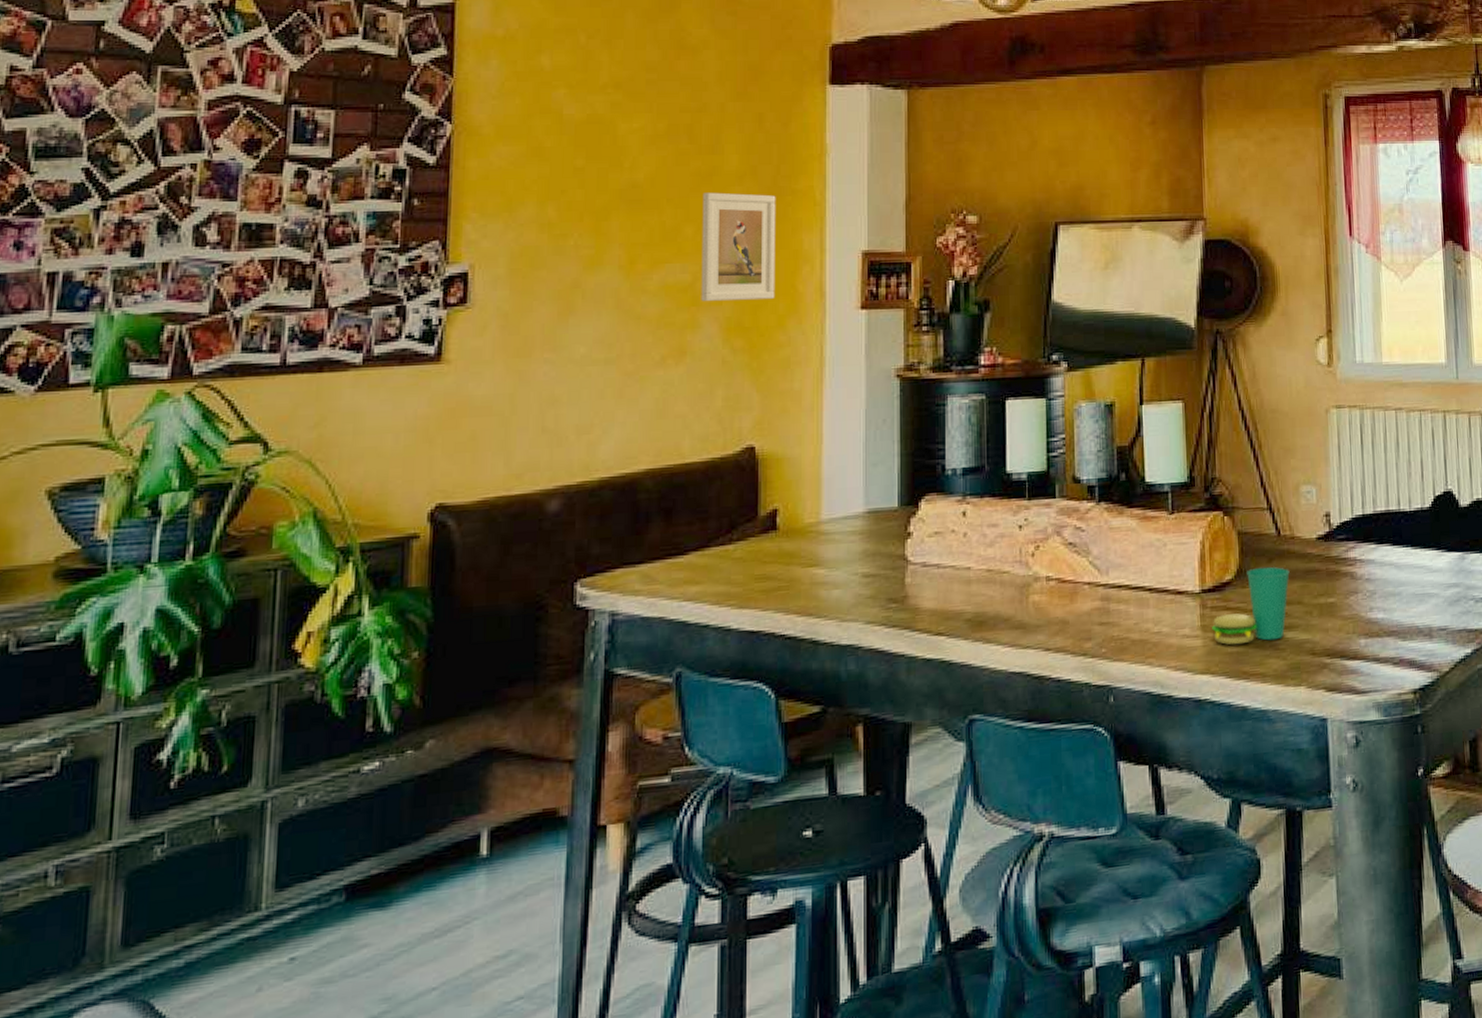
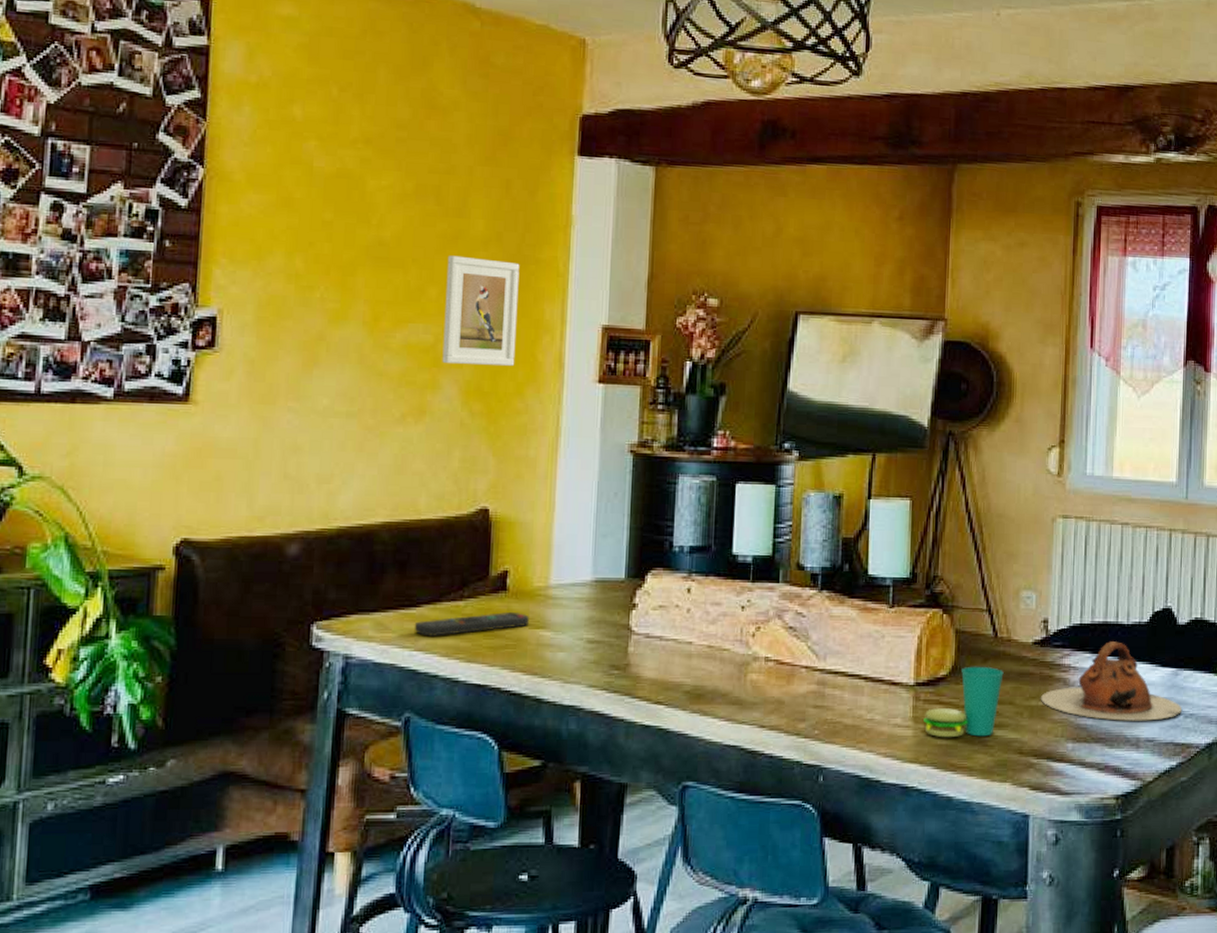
remote control: none [682,551,801,585] -> present [414,611,529,636]
teapot: none [1328,529,1472,612] -> present [1040,640,1182,721]

